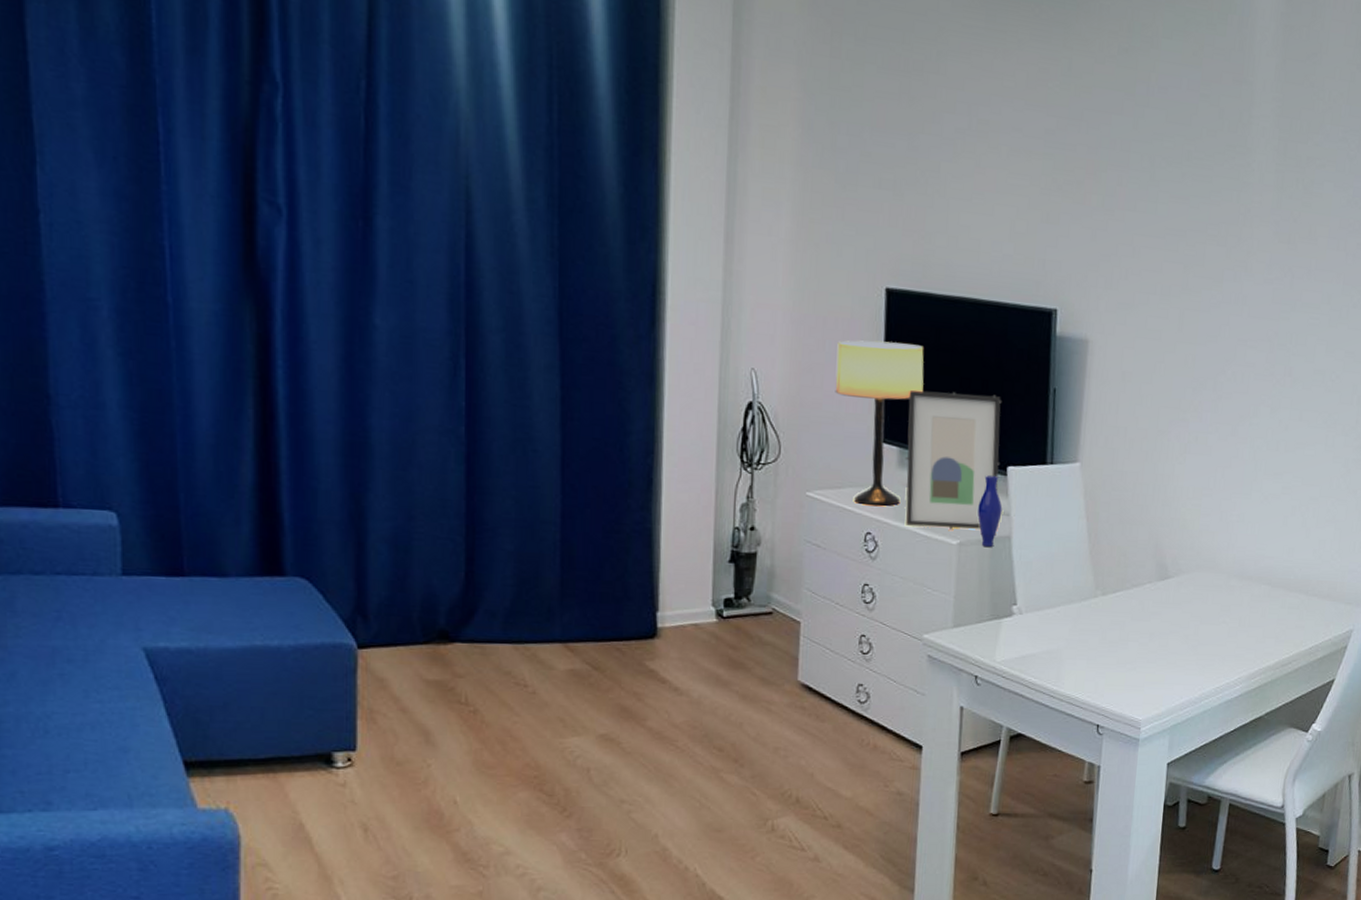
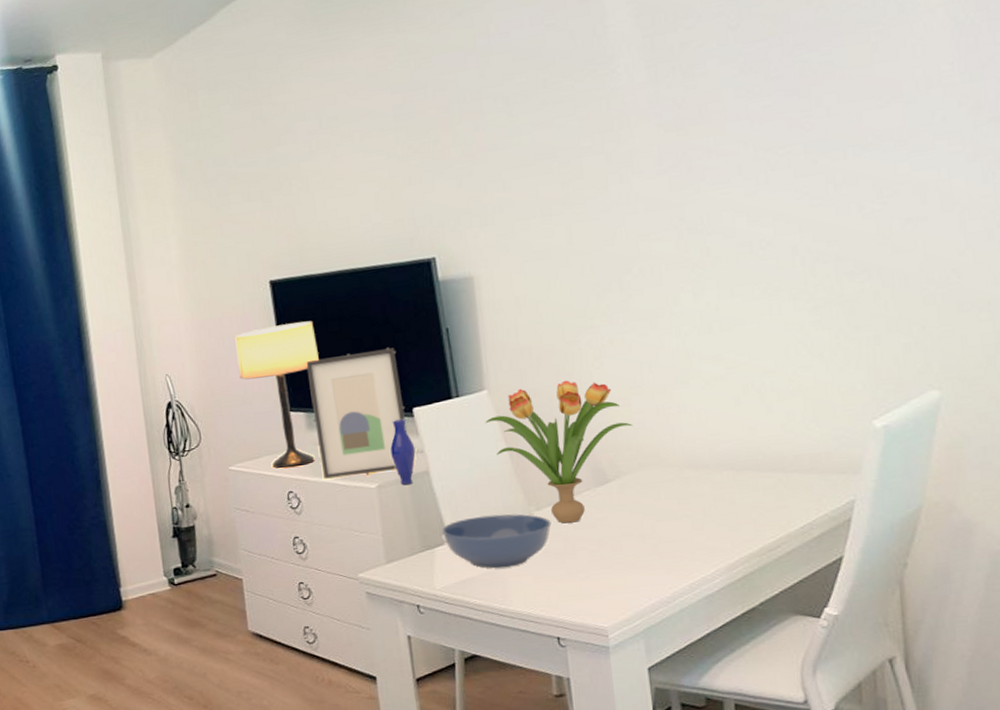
bowl: none [1012,592,1113,648] -> present [442,514,552,568]
flower arrangement: none [1072,468,1199,613] -> present [485,380,634,524]

